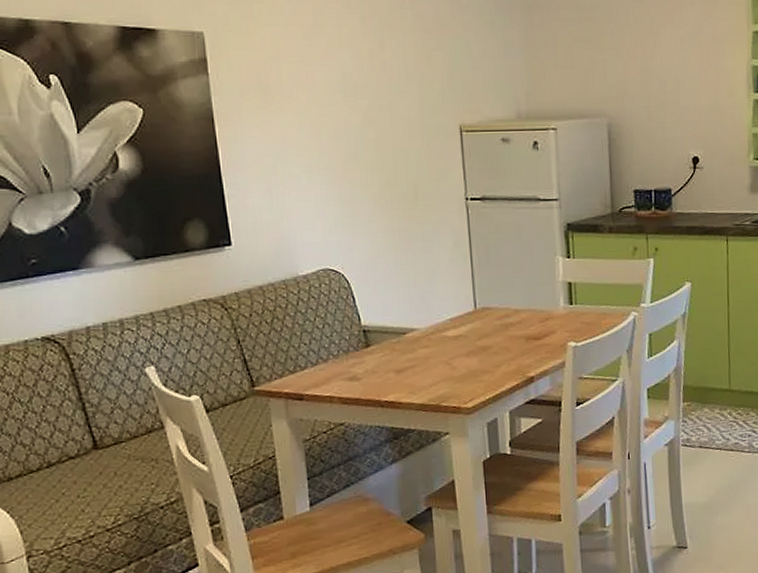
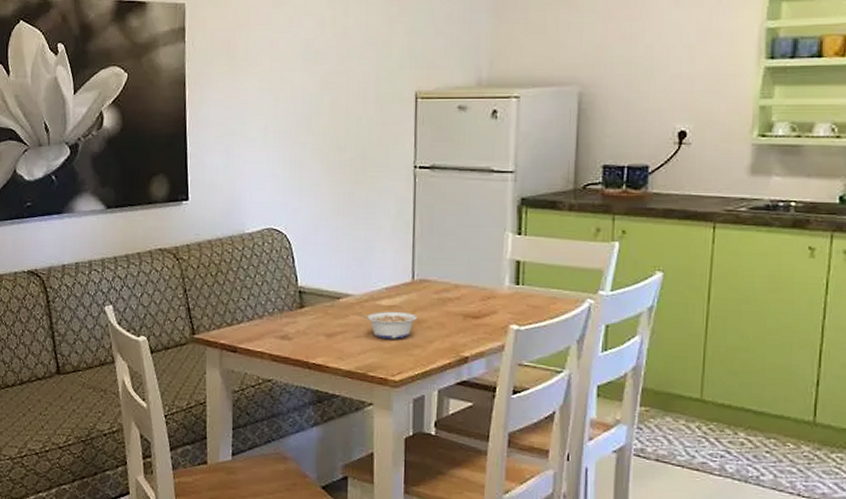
legume: none [425,340,483,369] -> present [357,311,418,339]

